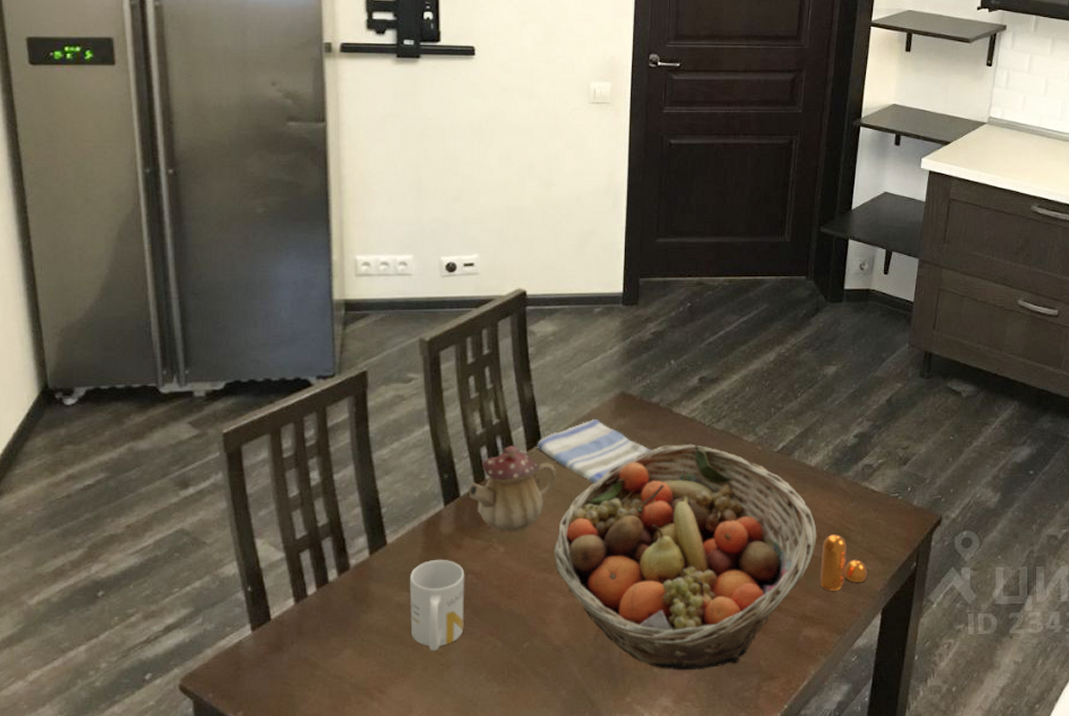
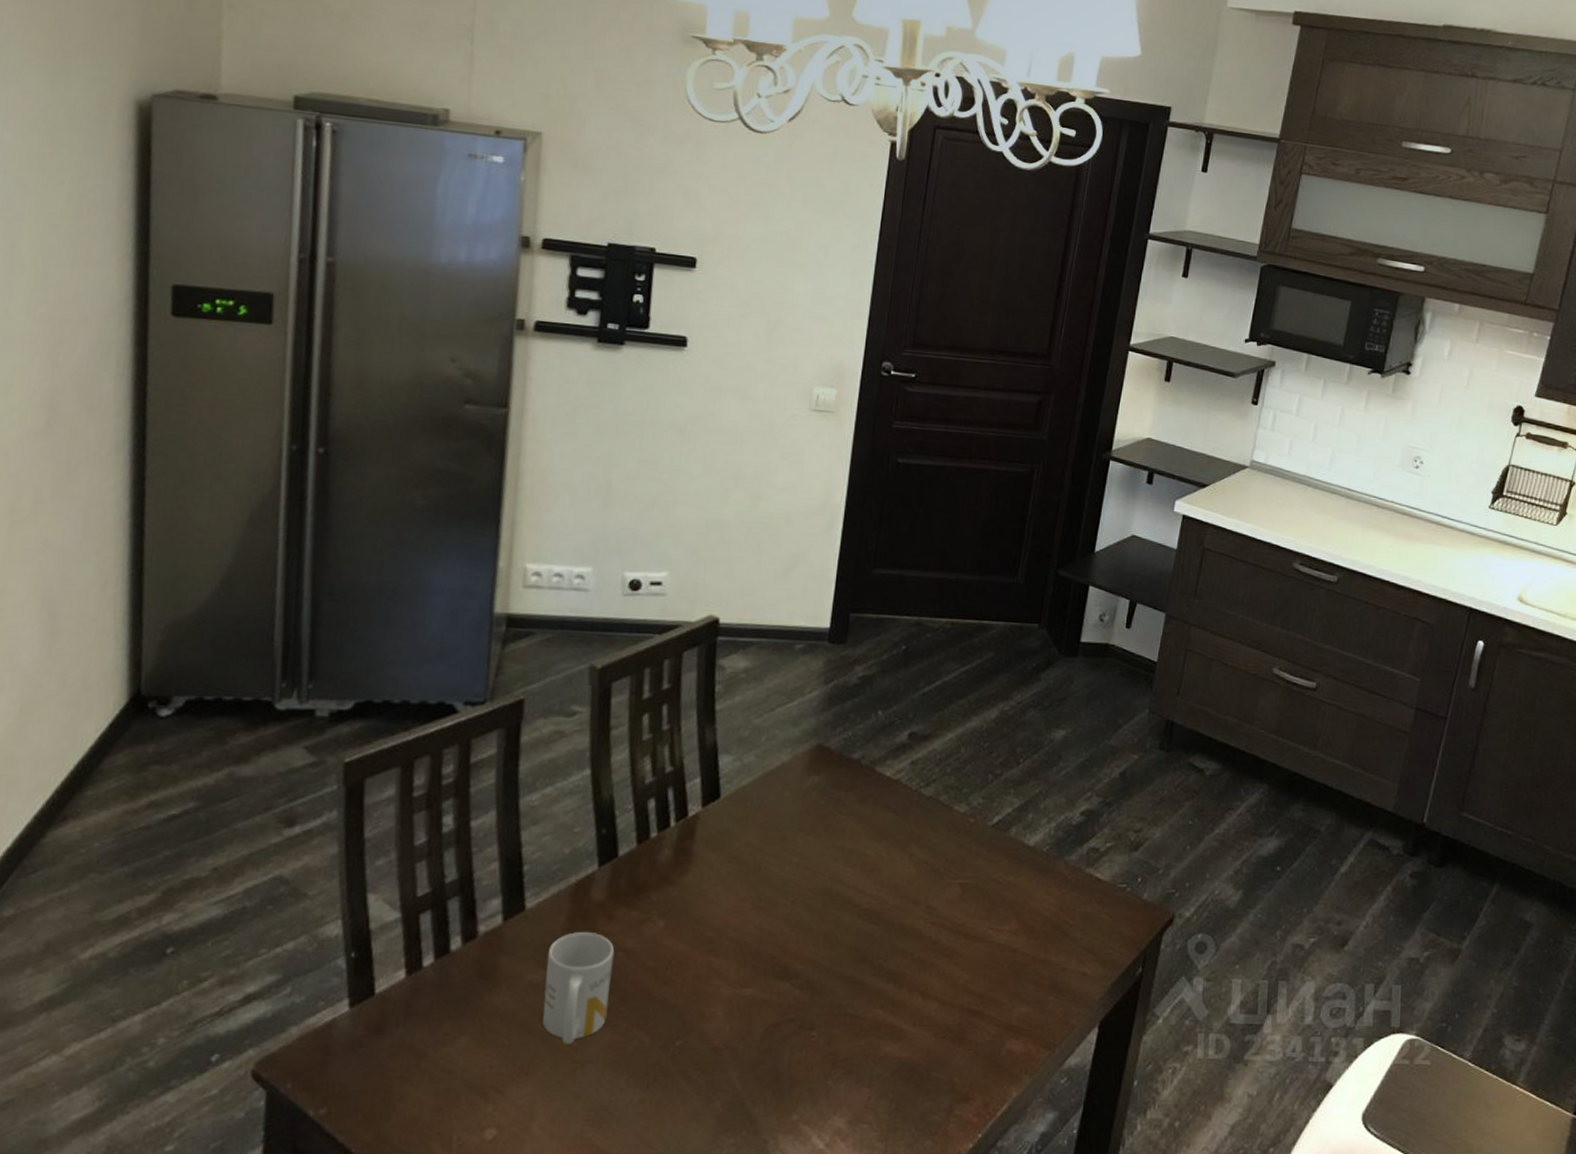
teapot: present [469,445,556,532] -> none [628,798,734,903]
dish towel: present [537,419,651,483] -> none [714,774,847,851]
fruit basket: present [553,443,817,671] -> none [722,810,1031,1085]
pepper shaker: present [819,534,867,591] -> none [1029,929,1085,997]

